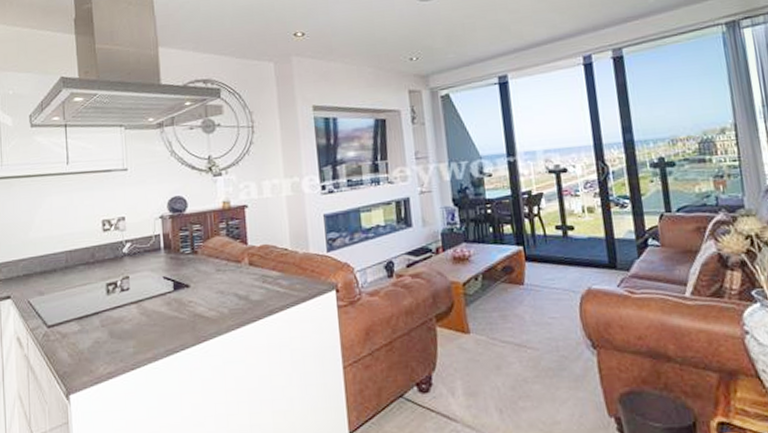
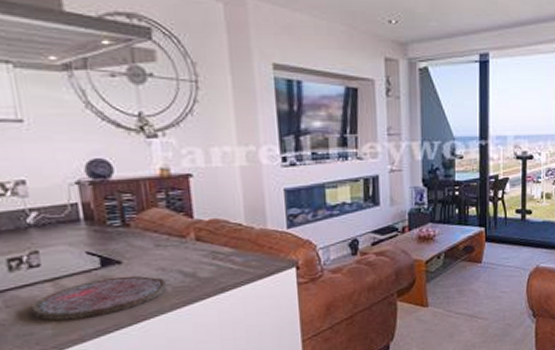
cutting board: none [120,298,224,340] -> present [31,275,166,321]

